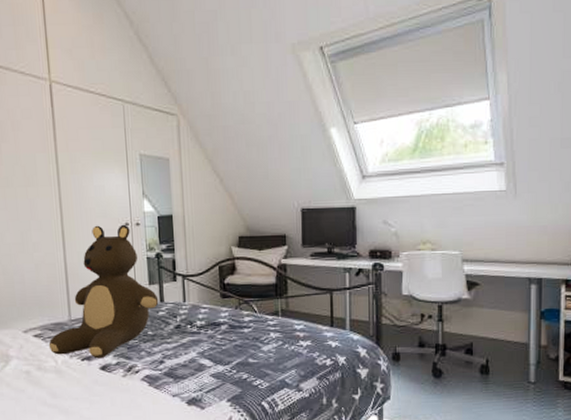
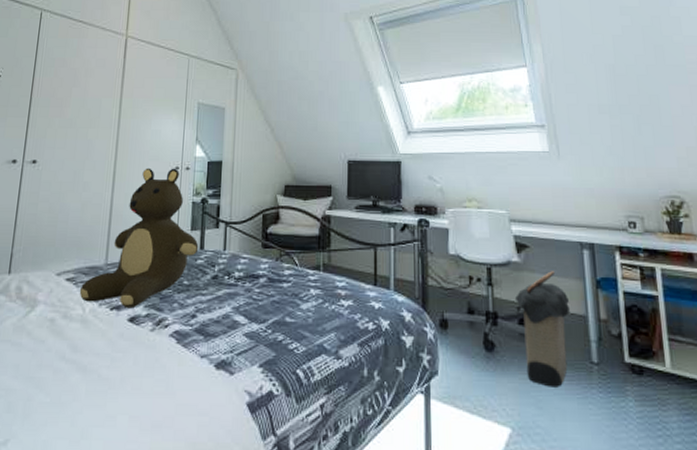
laundry hamper: none [463,305,514,404] -> present [514,271,571,387]

